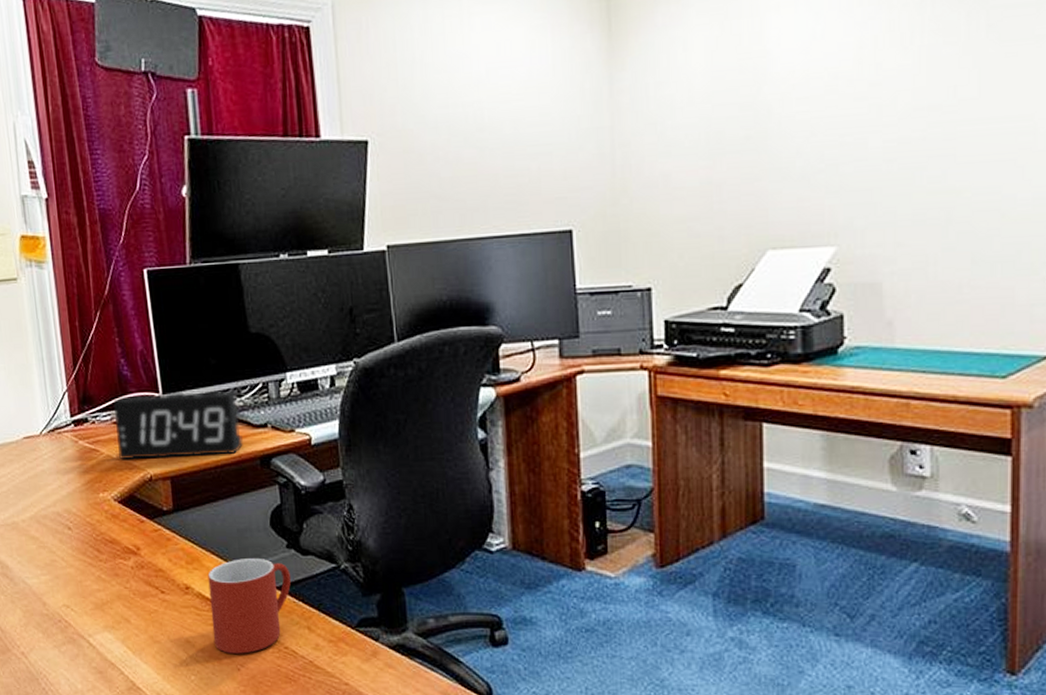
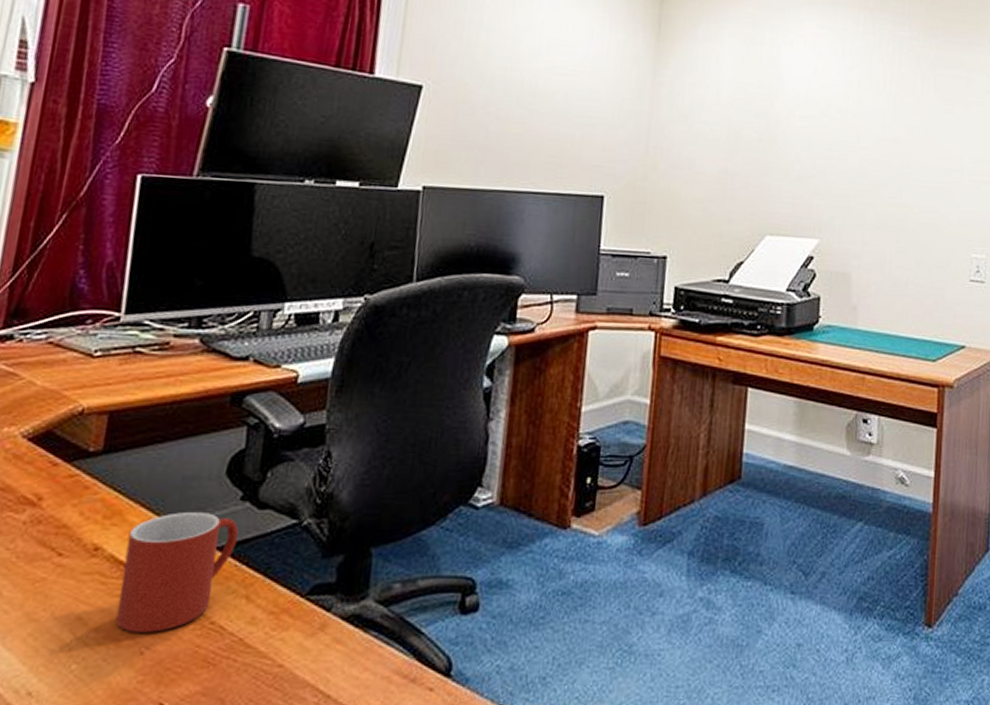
alarm clock: present [112,390,243,460] -> none [45,312,219,389]

